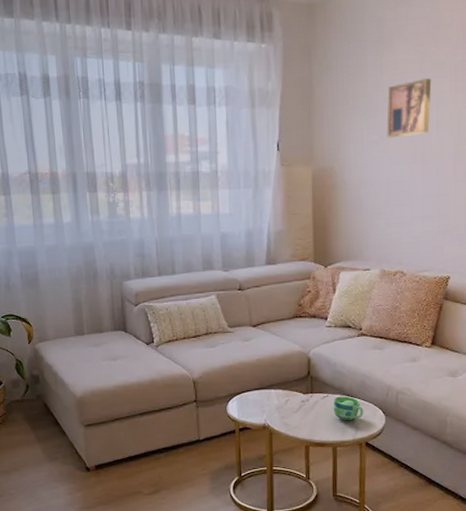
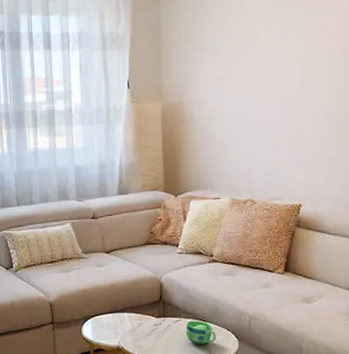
wall art: present [387,78,432,138] -> none [234,16,278,73]

